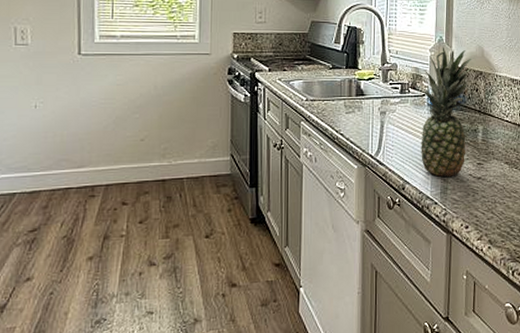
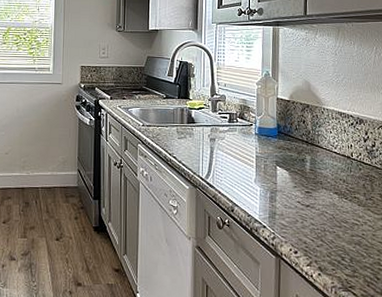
fruit: present [419,46,476,178] -> none [247,80,302,203]

